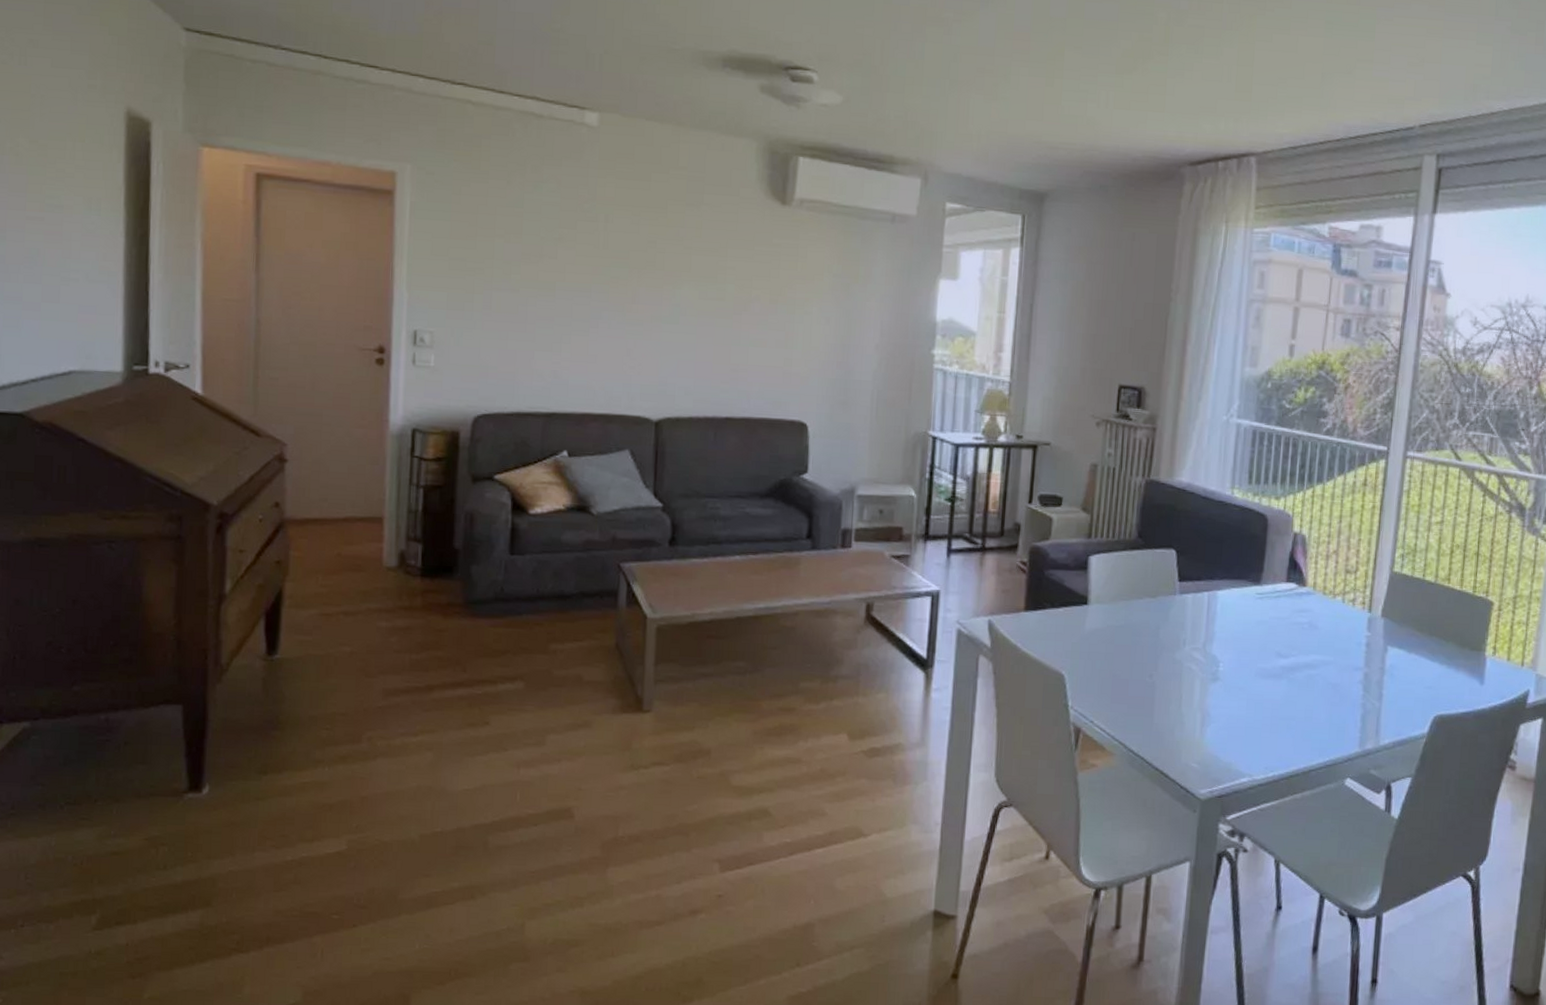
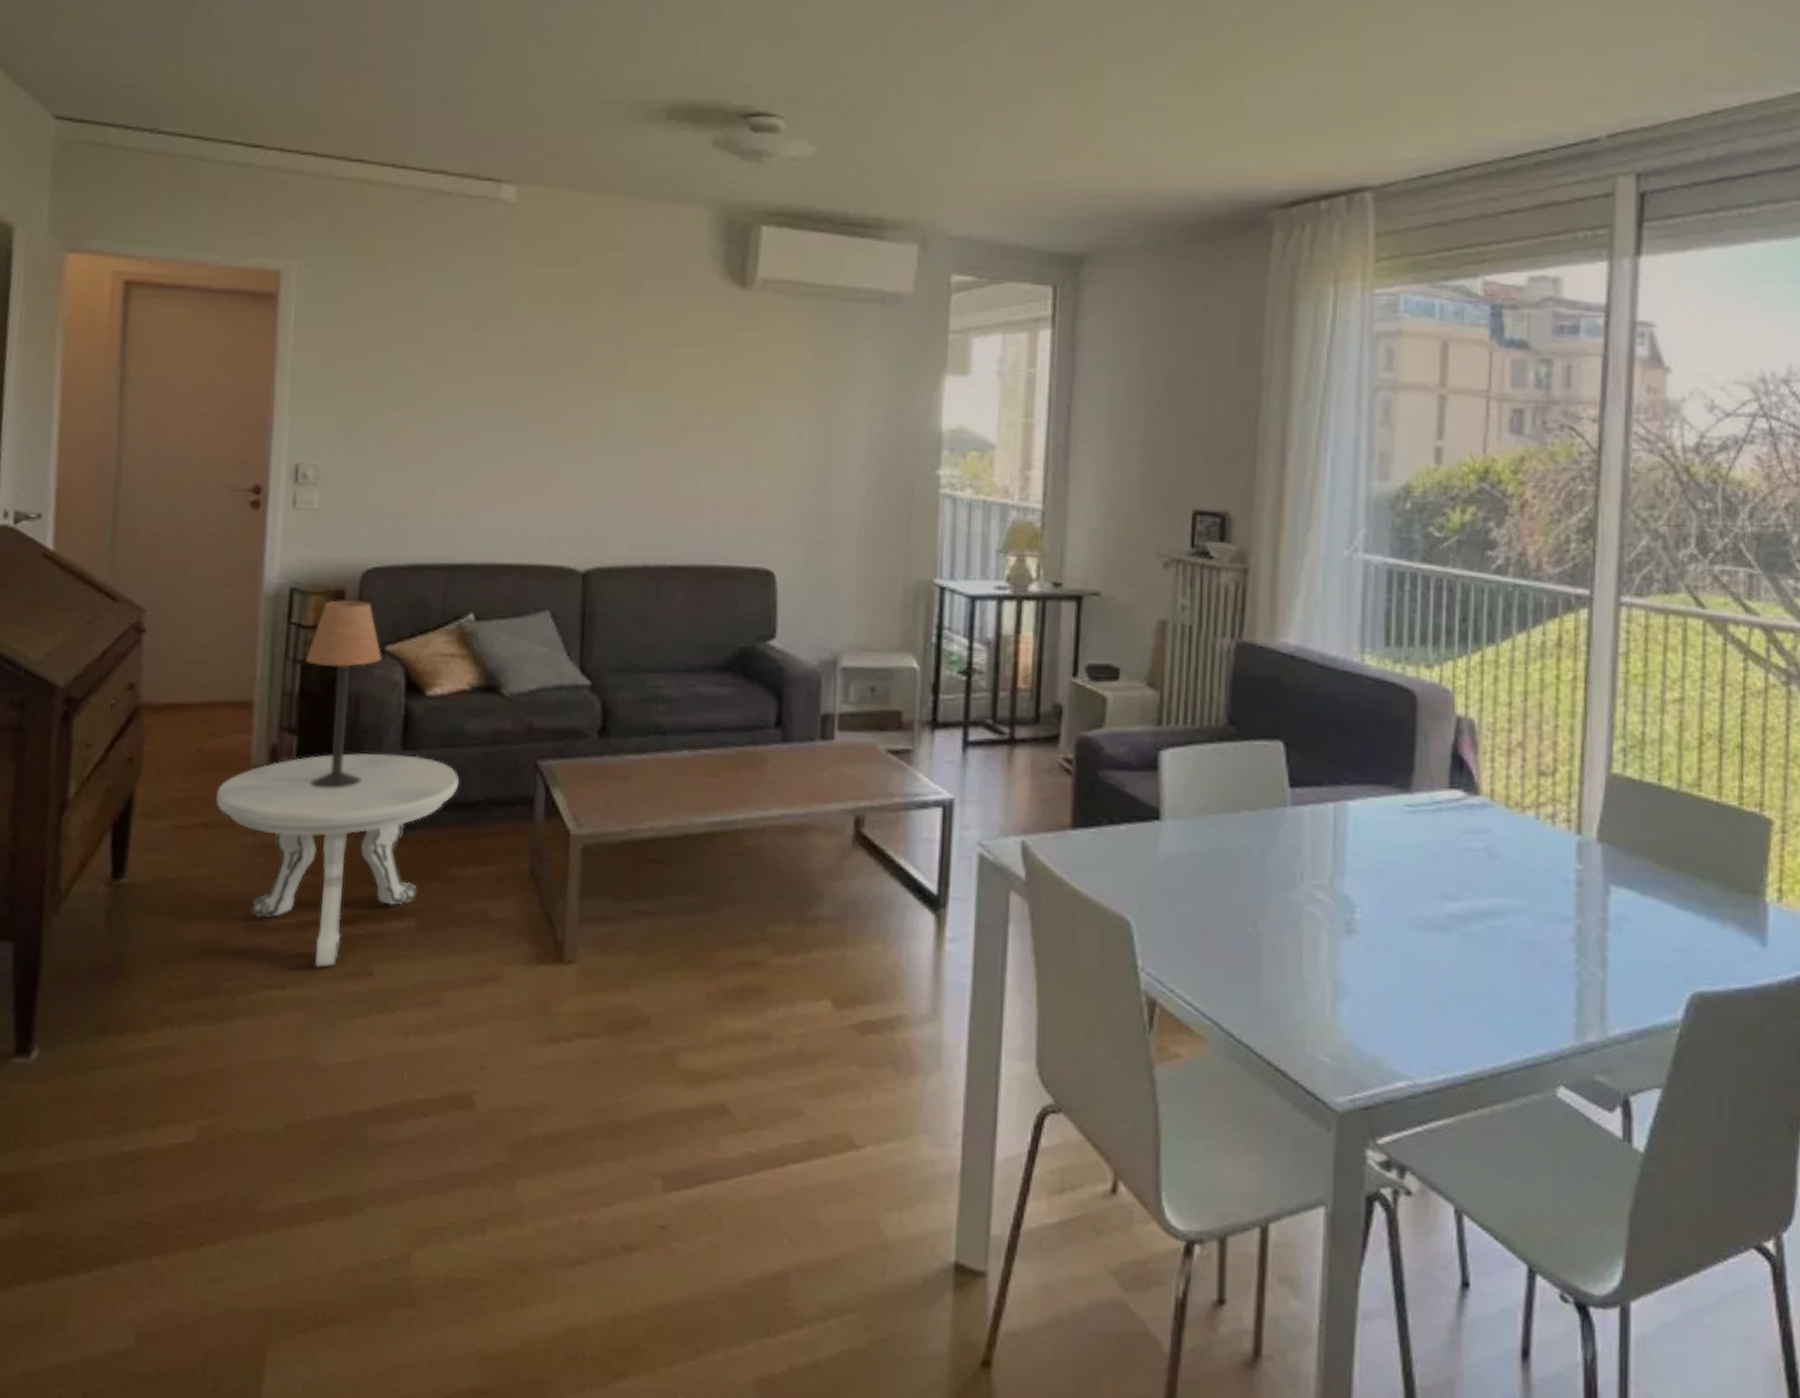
side table: none [354,557,558,719] -> present [216,753,460,968]
table lamp: none [427,438,492,585] -> present [306,599,382,789]

